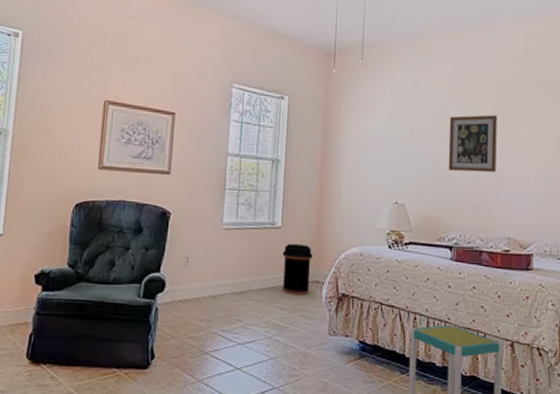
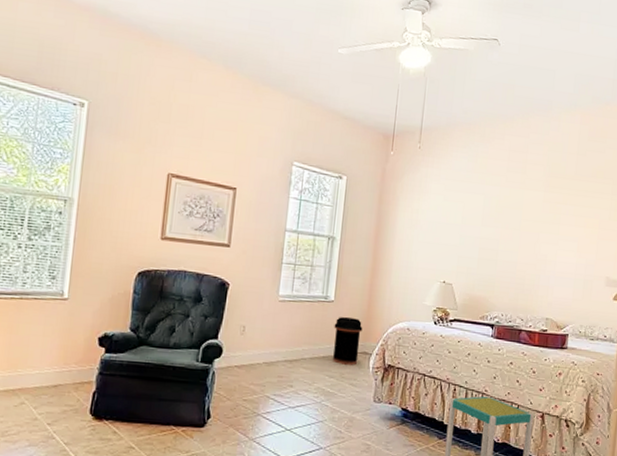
wall art: present [448,115,497,173] -> none [495,201,545,257]

